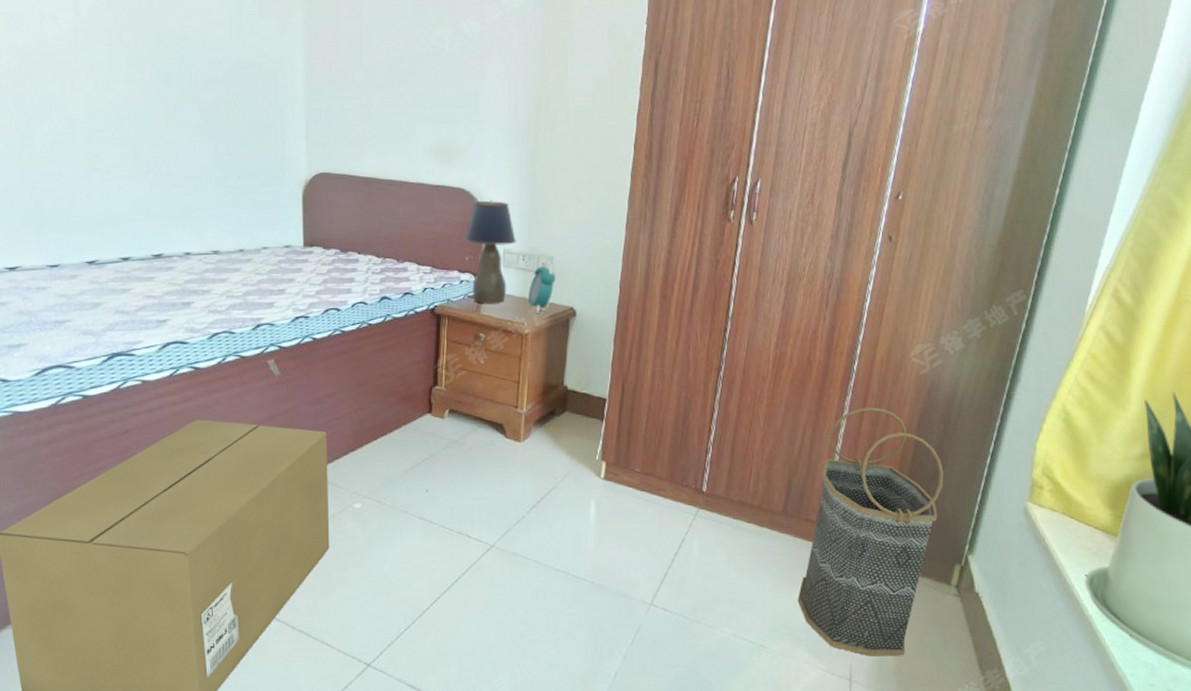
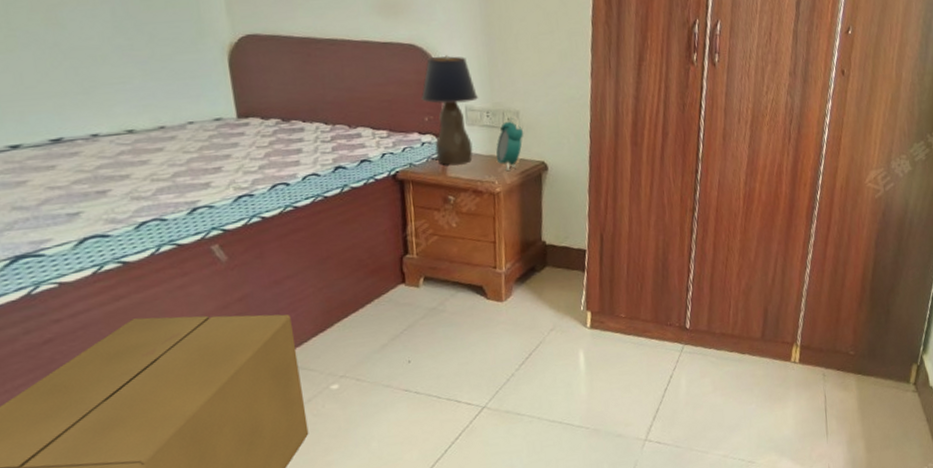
basket: present [797,408,944,656] -> none [779,232,900,456]

